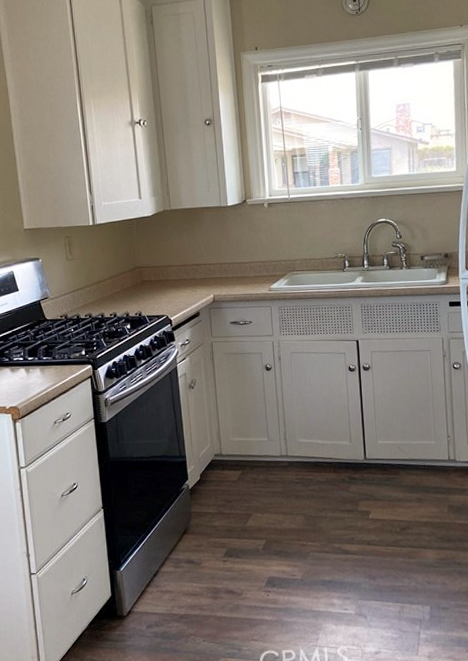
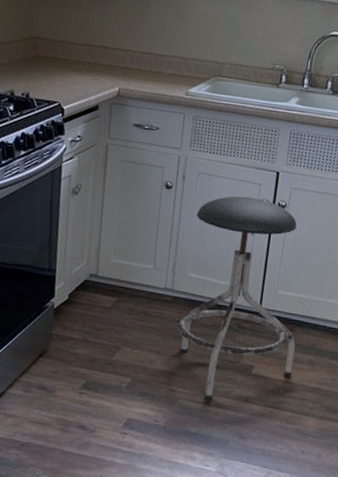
stool: none [296,365,405,550] -> present [177,196,297,402]

